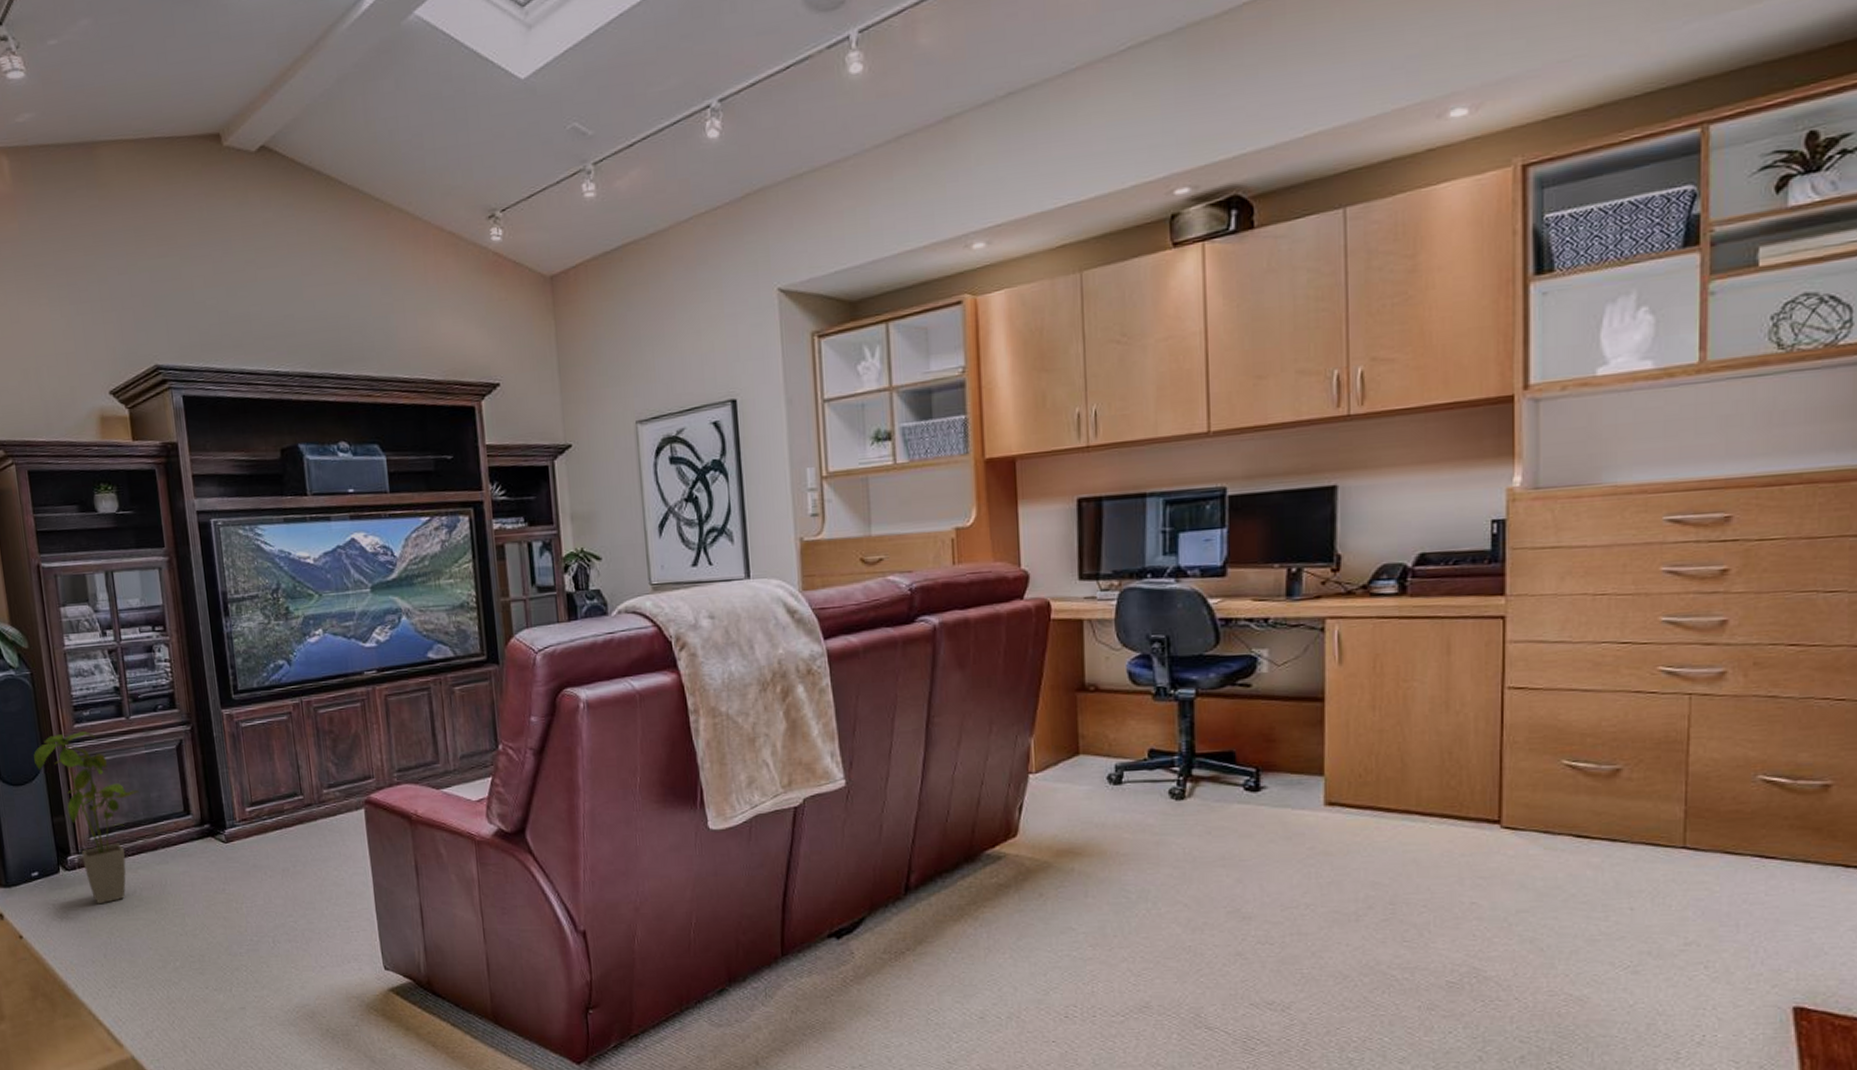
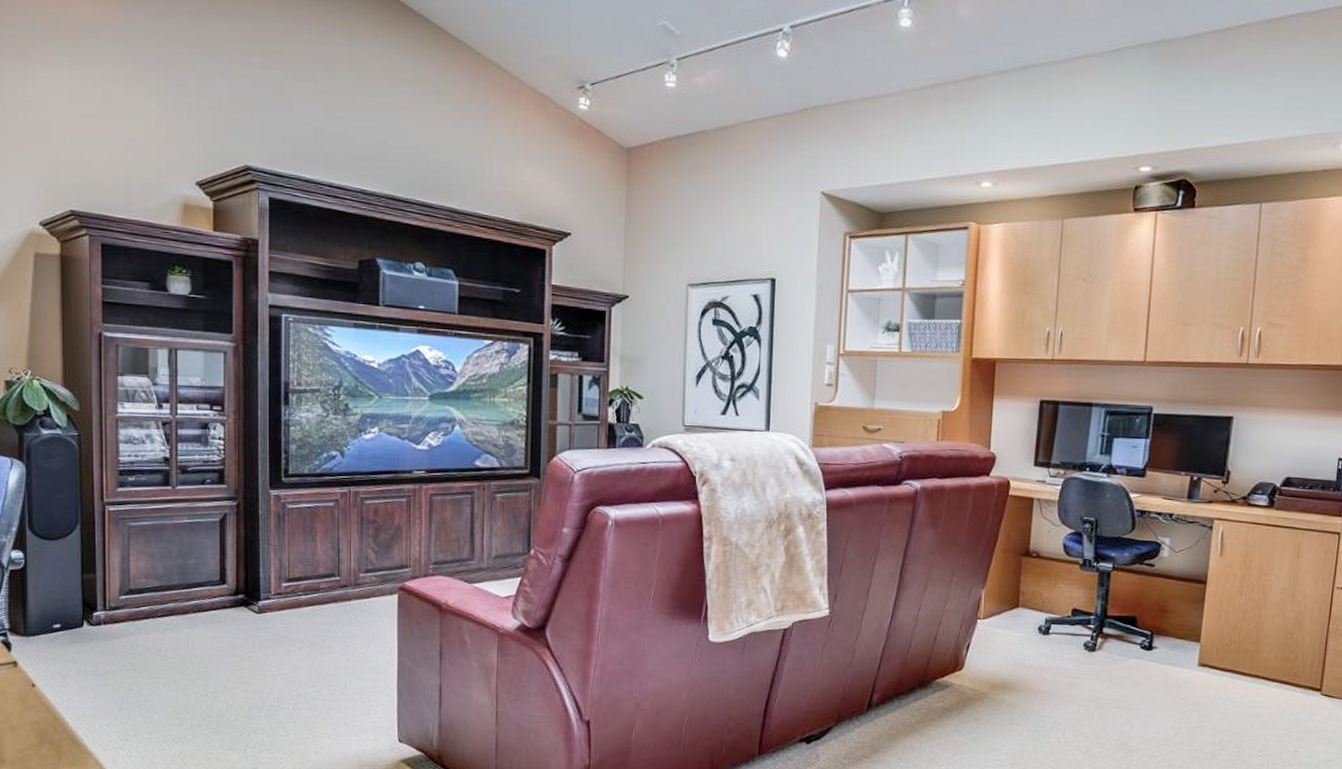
house plant: present [34,731,139,905] -> none [71,495,176,661]

